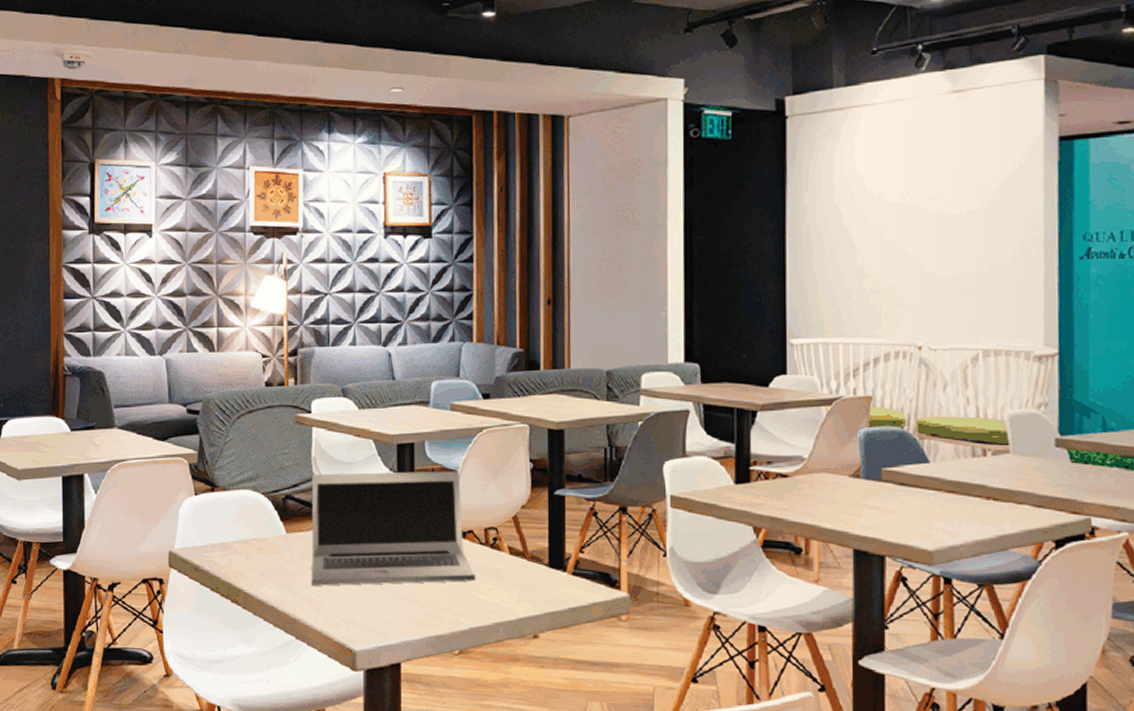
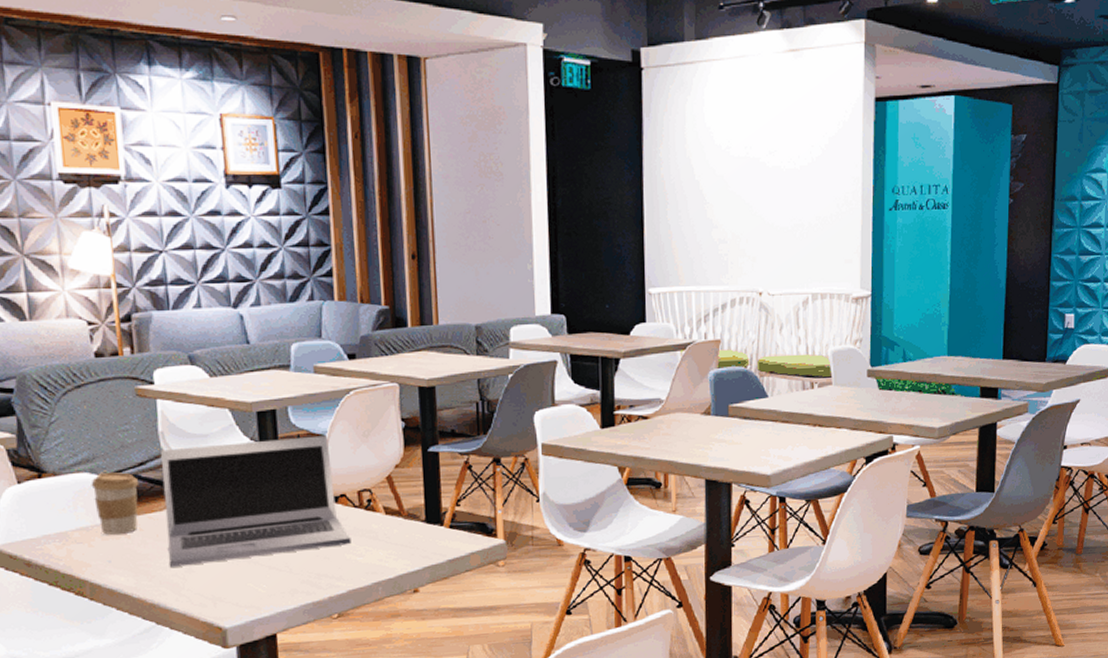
coffee cup: none [252,492,292,549] -> present [91,472,139,535]

